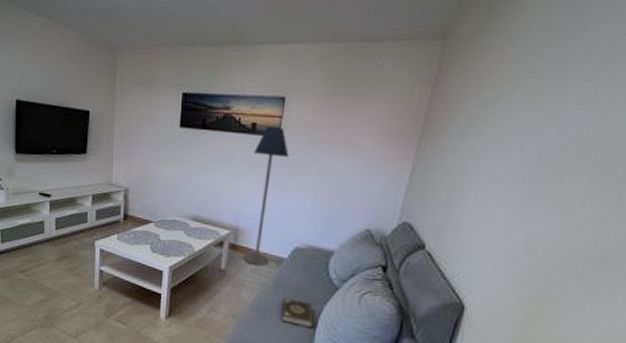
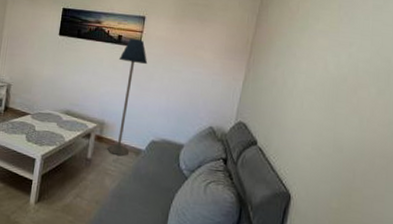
book: present [281,297,315,329] -> none [138,185,168,215]

